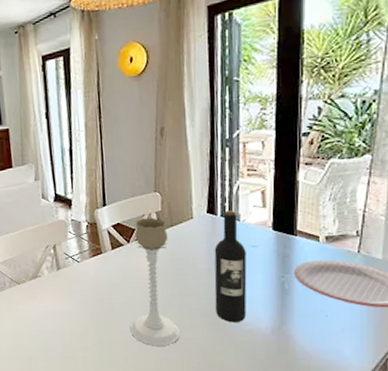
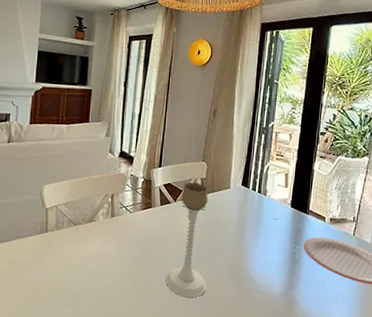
wine bottle: present [214,210,247,323] -> none [238,186,269,283]

